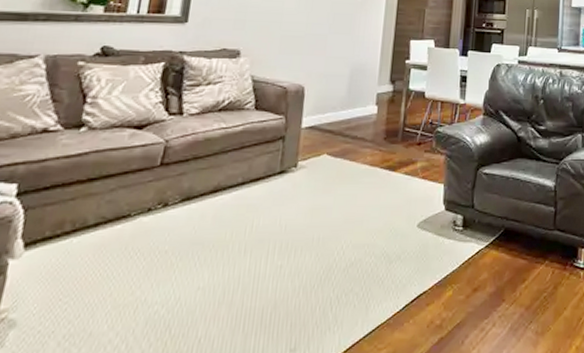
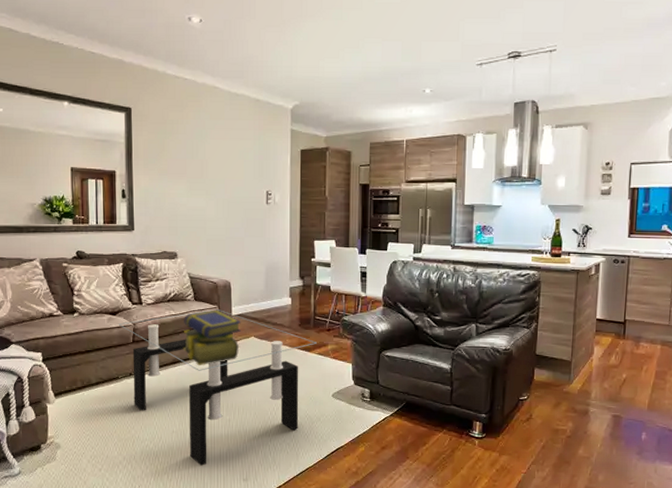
coffee table: none [143,121,404,335] -> present [118,309,317,466]
stack of books: none [230,121,312,195] -> present [183,309,241,366]

